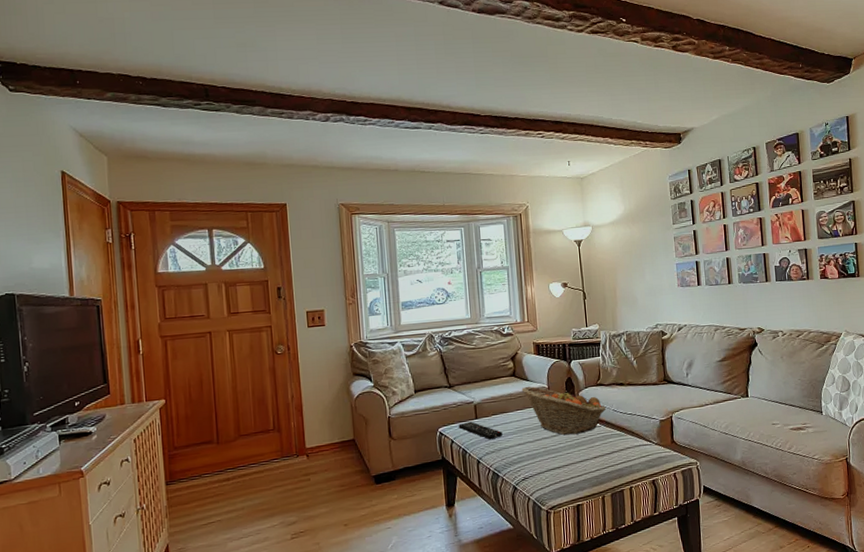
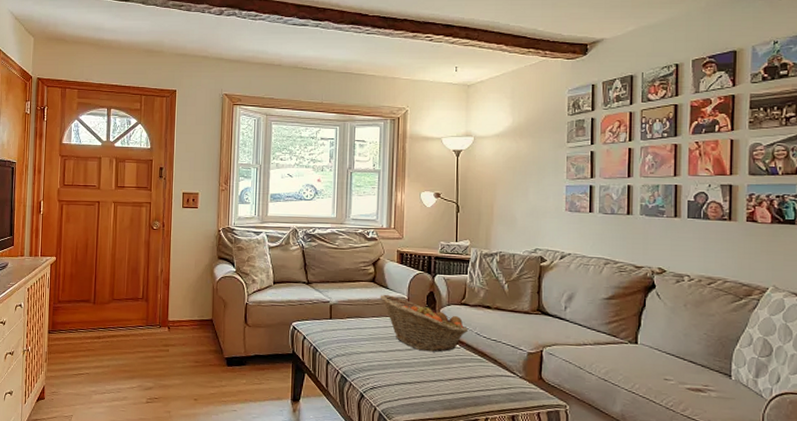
remote control: present [458,421,503,440] -> none [312,320,355,342]

